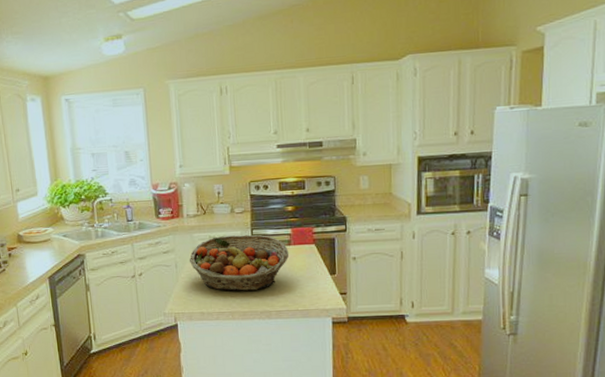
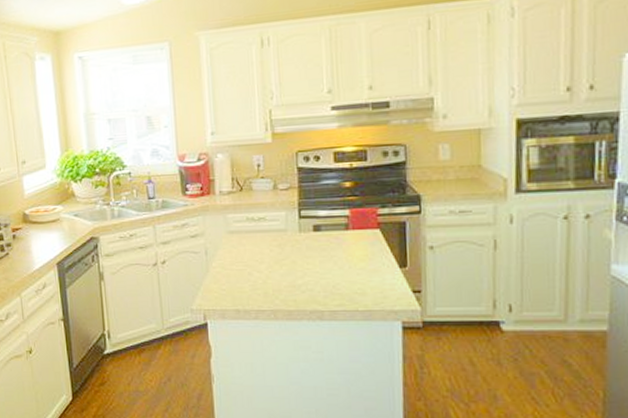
fruit basket: present [189,234,288,291] -> none [221,216,346,285]

